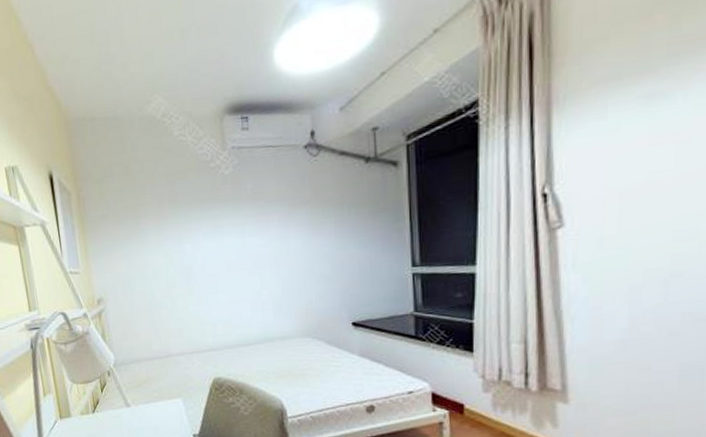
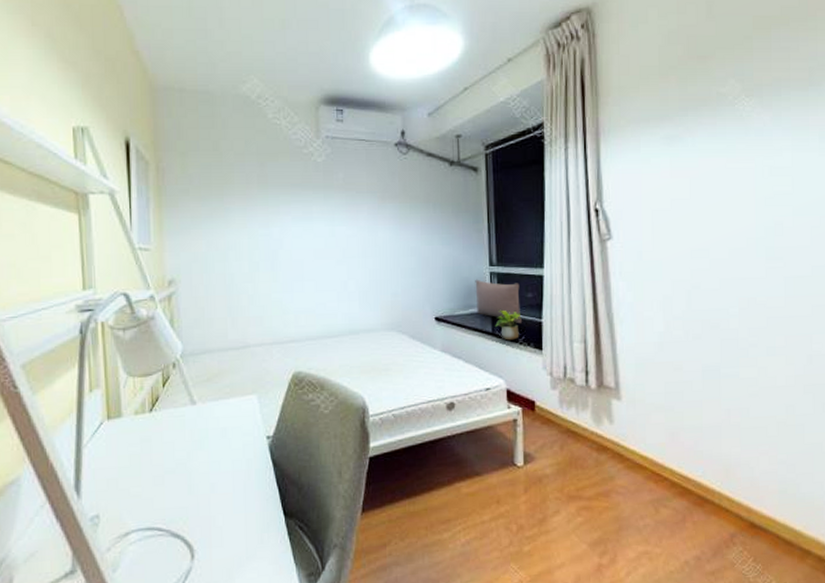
pillow: none [395,281,449,325] -> present [475,279,522,323]
potted plant: none [419,312,449,344] -> present [495,309,522,341]

